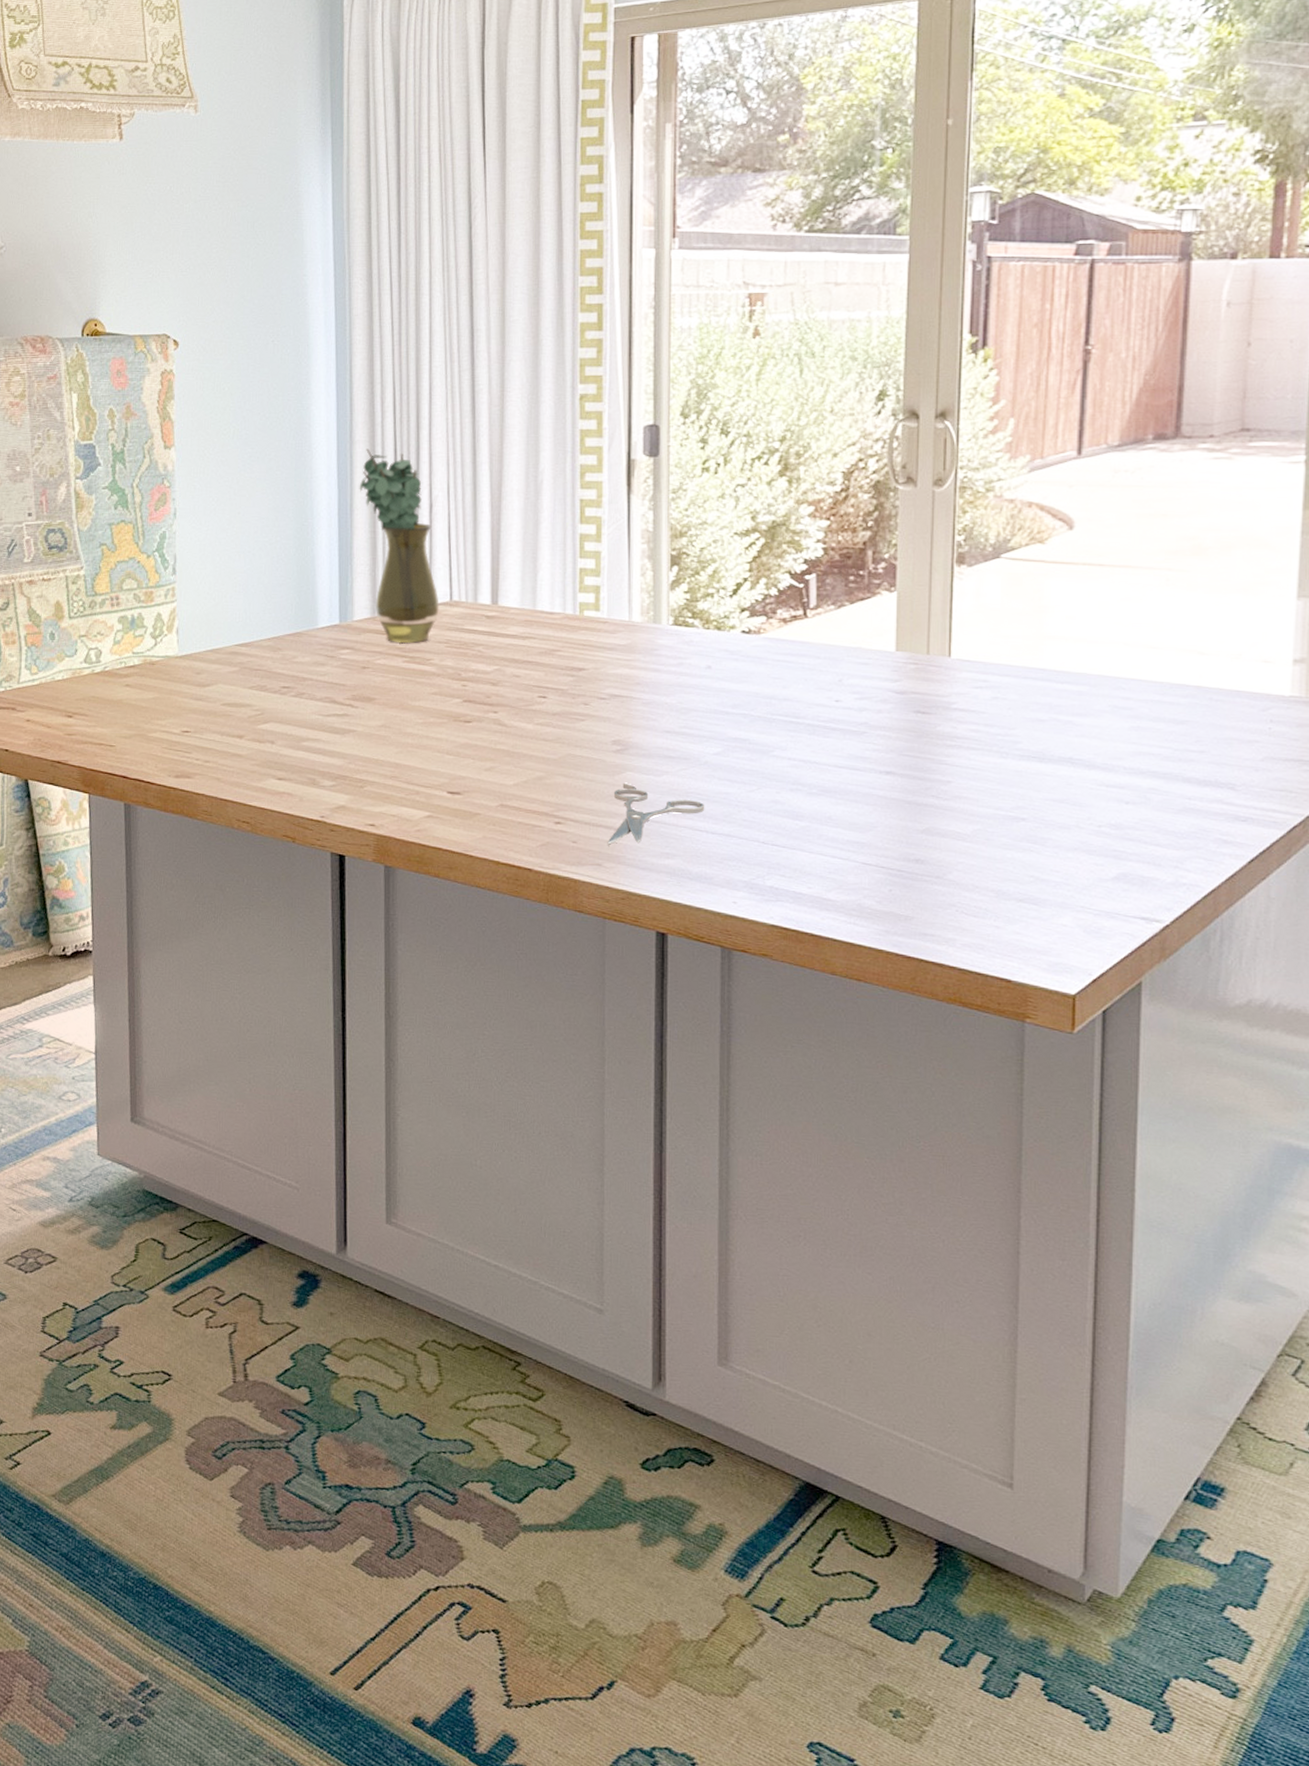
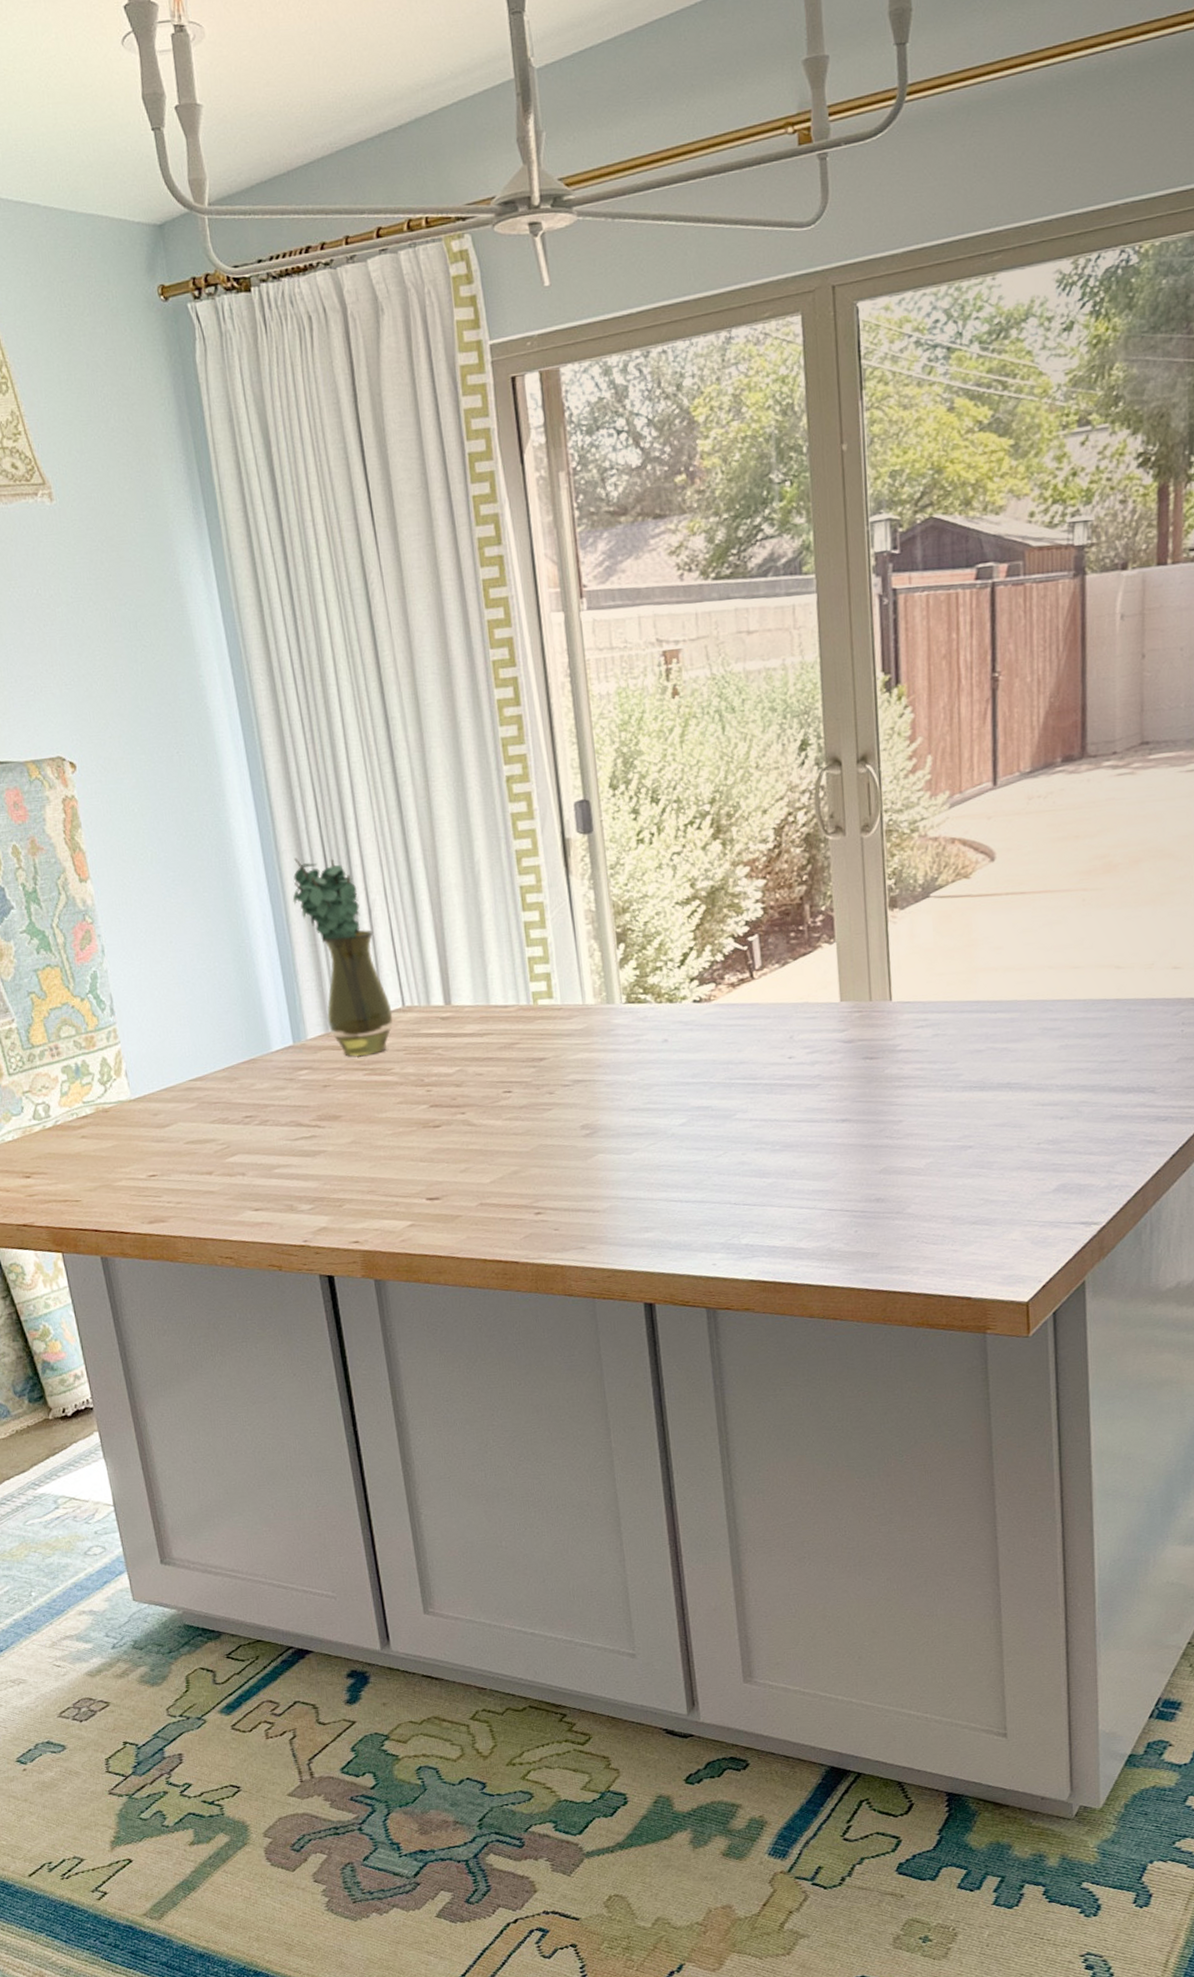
scissors: present [607,783,705,846] -> none [587,1165,677,1229]

